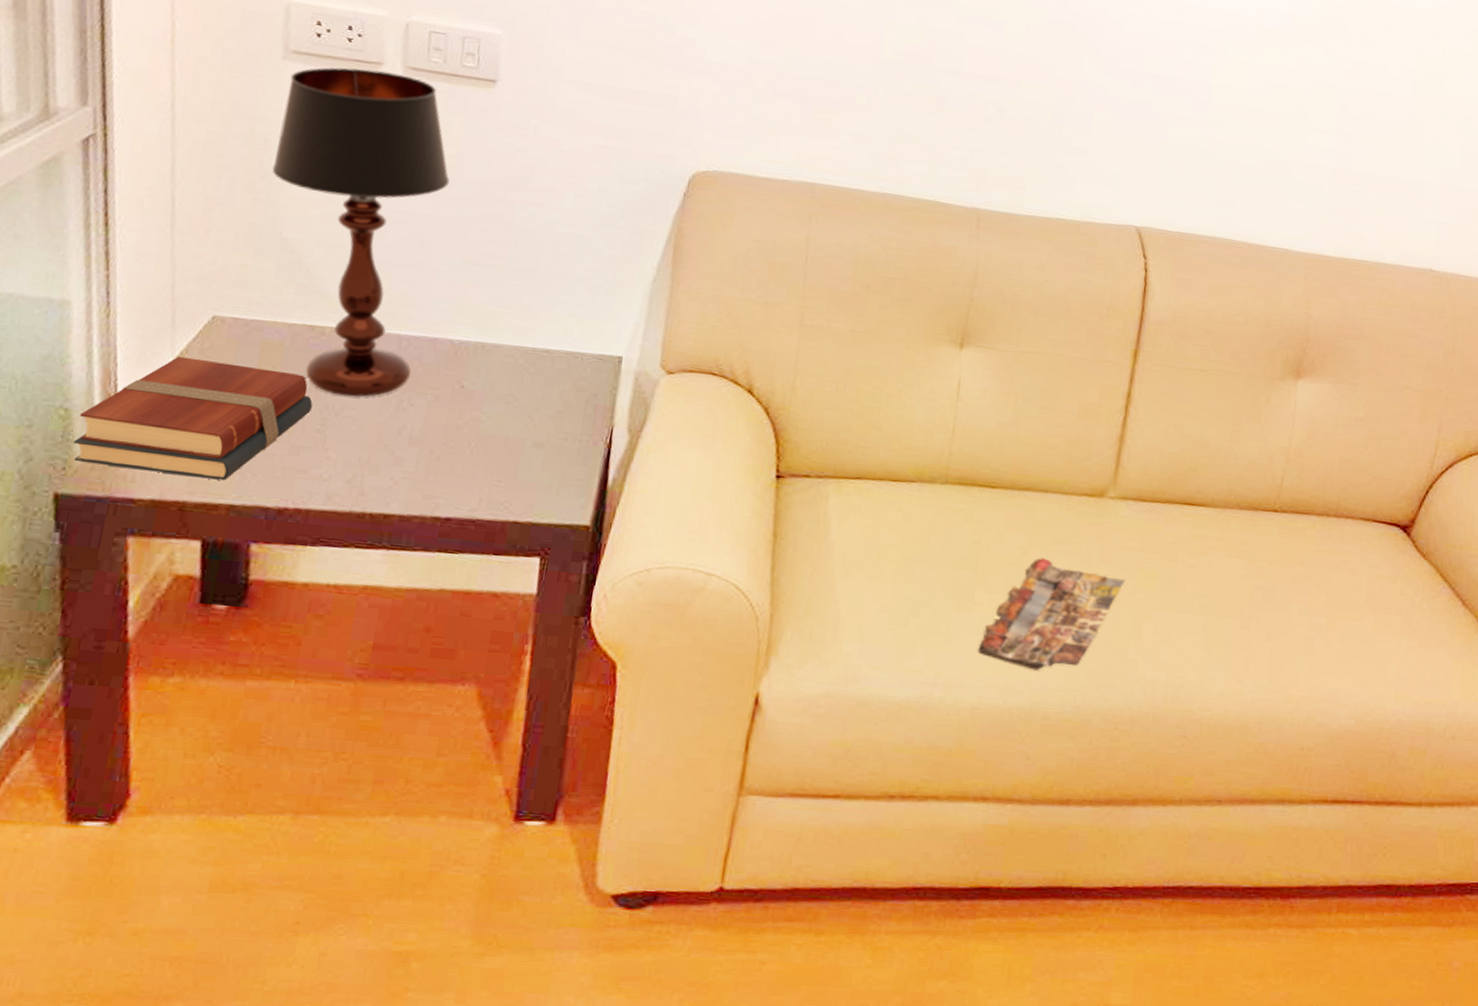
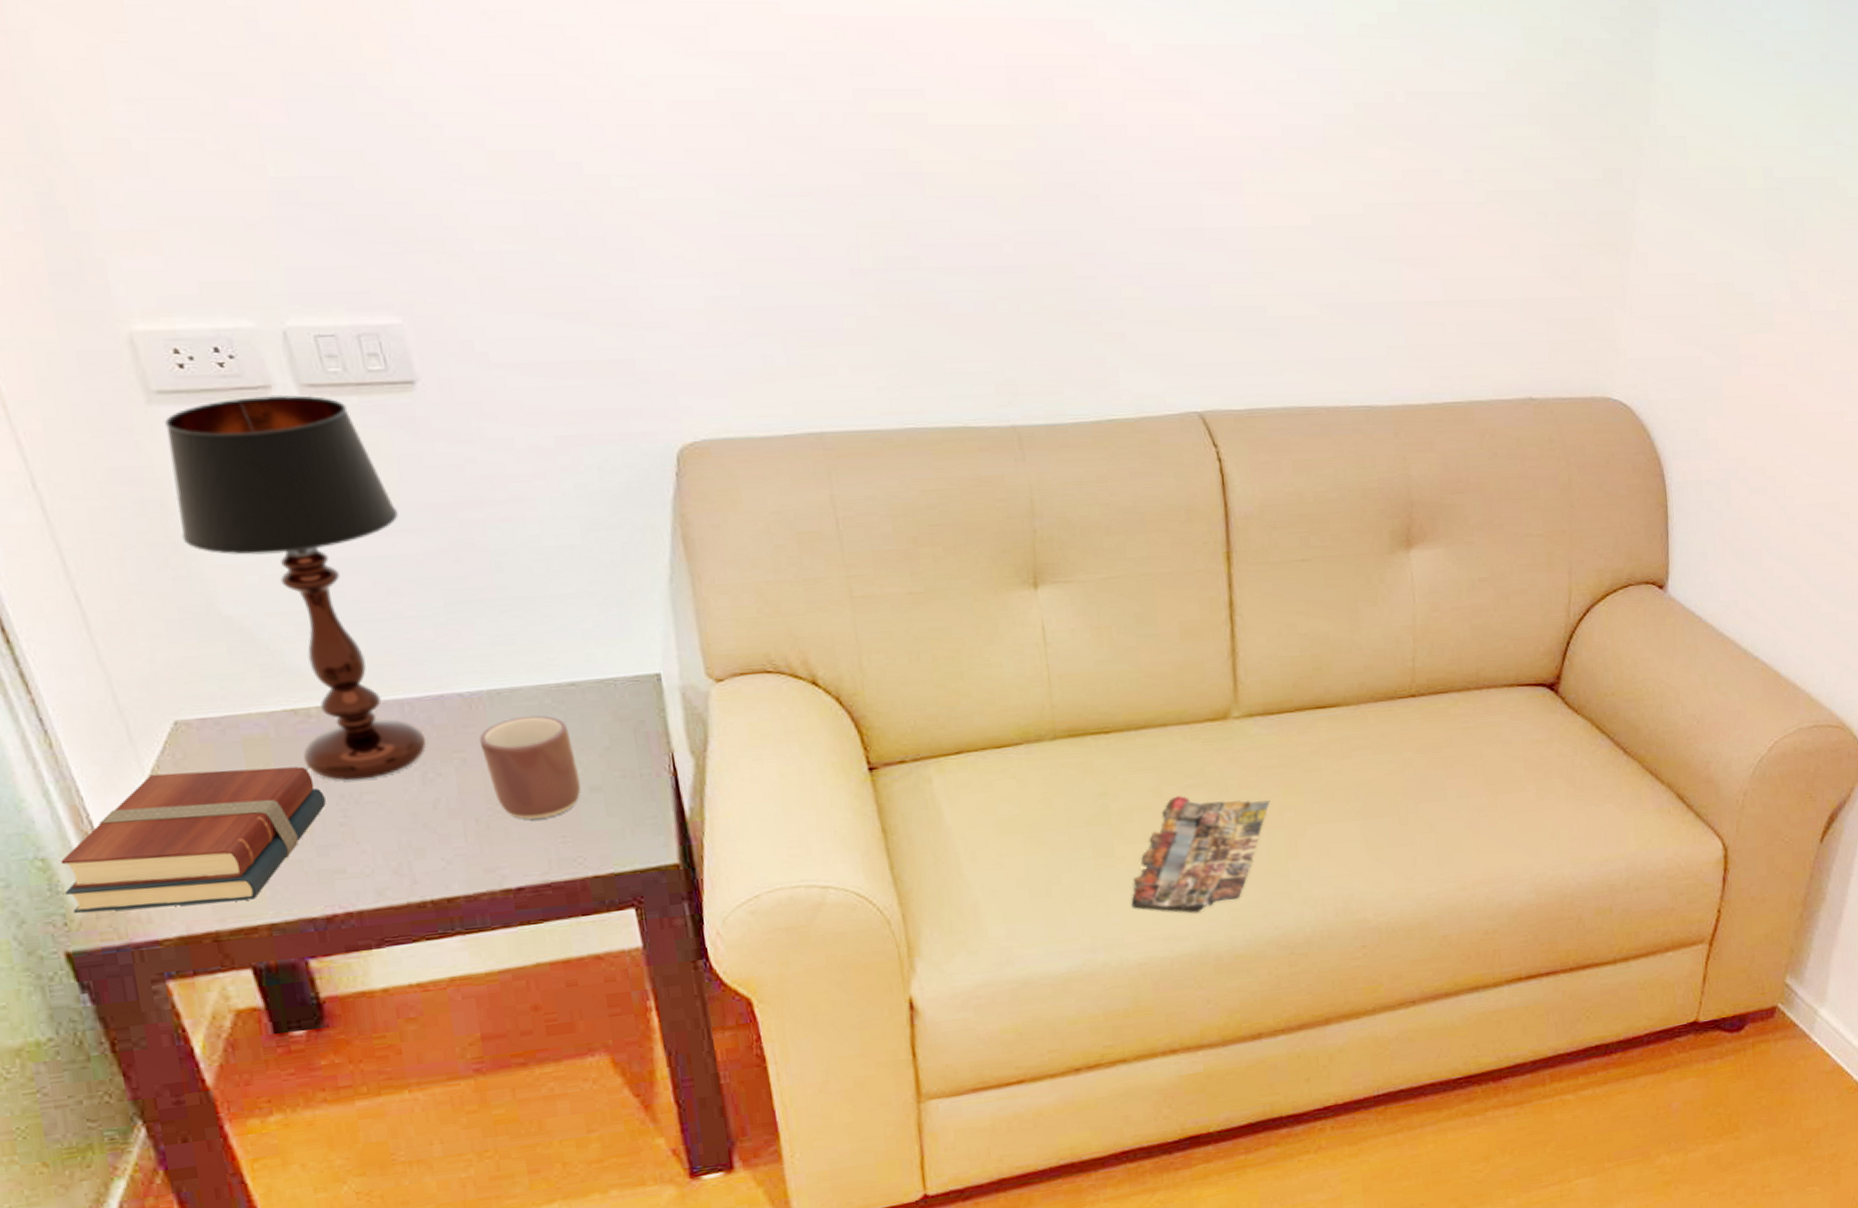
mug: none [453,369,532,462] -> present [478,715,581,820]

